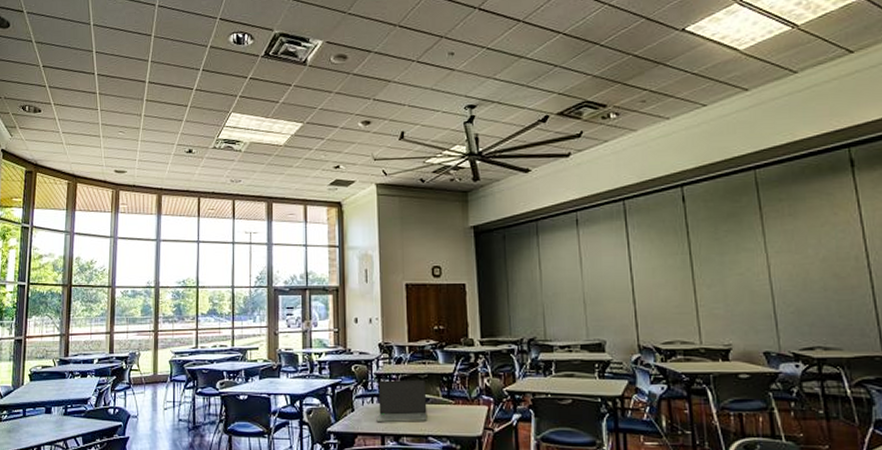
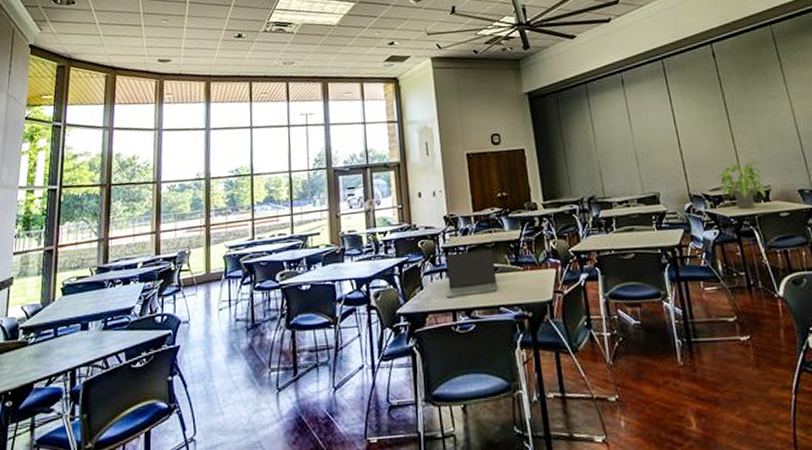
plant: none [670,316,731,366] -> present [715,161,770,209]

